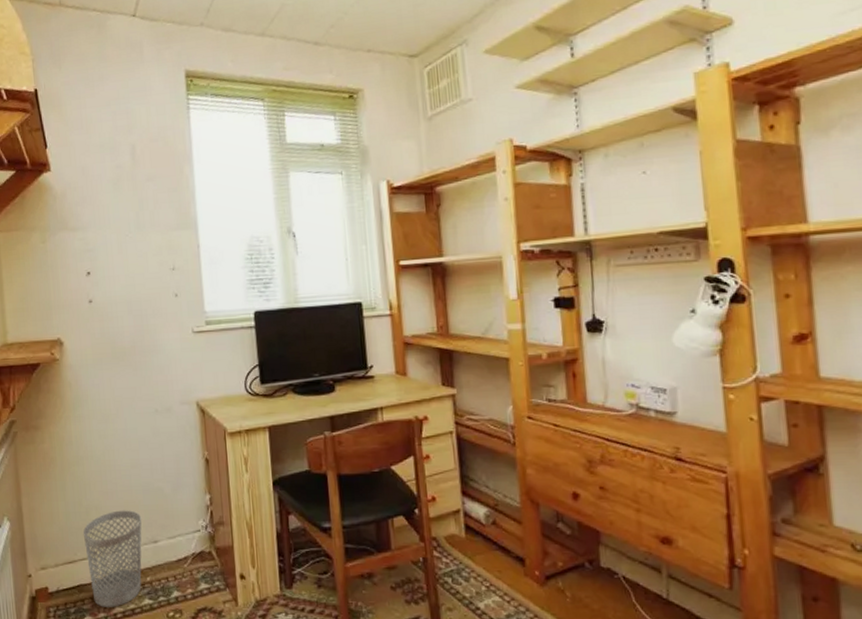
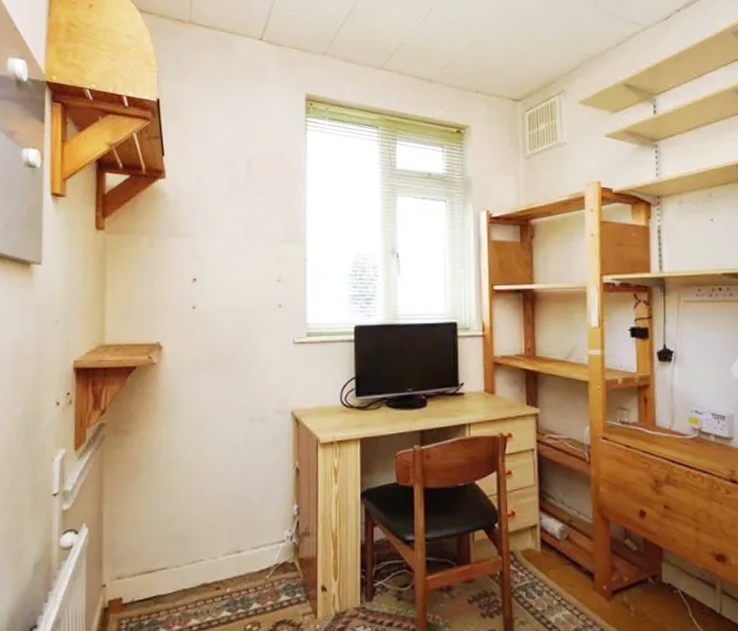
wastebasket: present [82,510,142,607] -> none [164,519,227,620]

